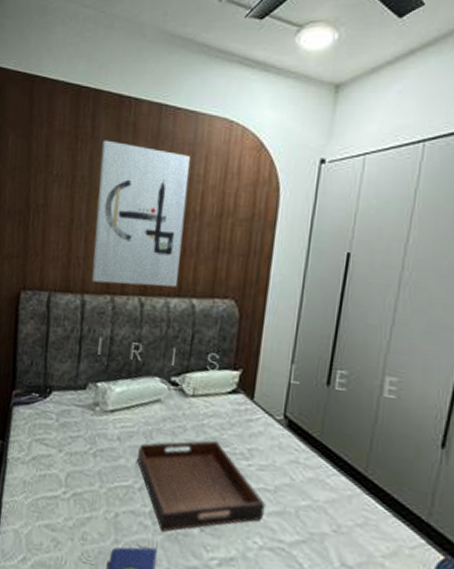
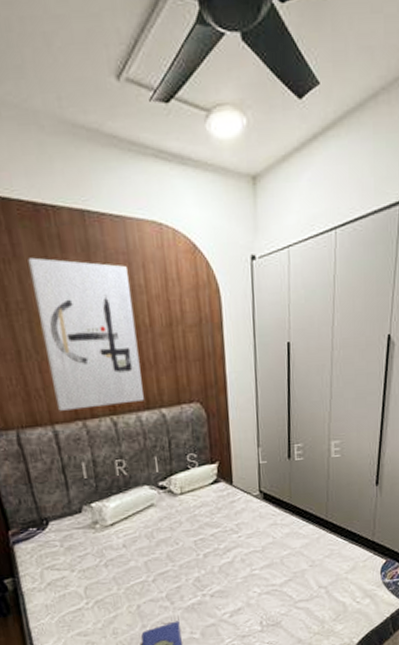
serving tray: present [137,440,266,533] -> none [144,525,258,608]

